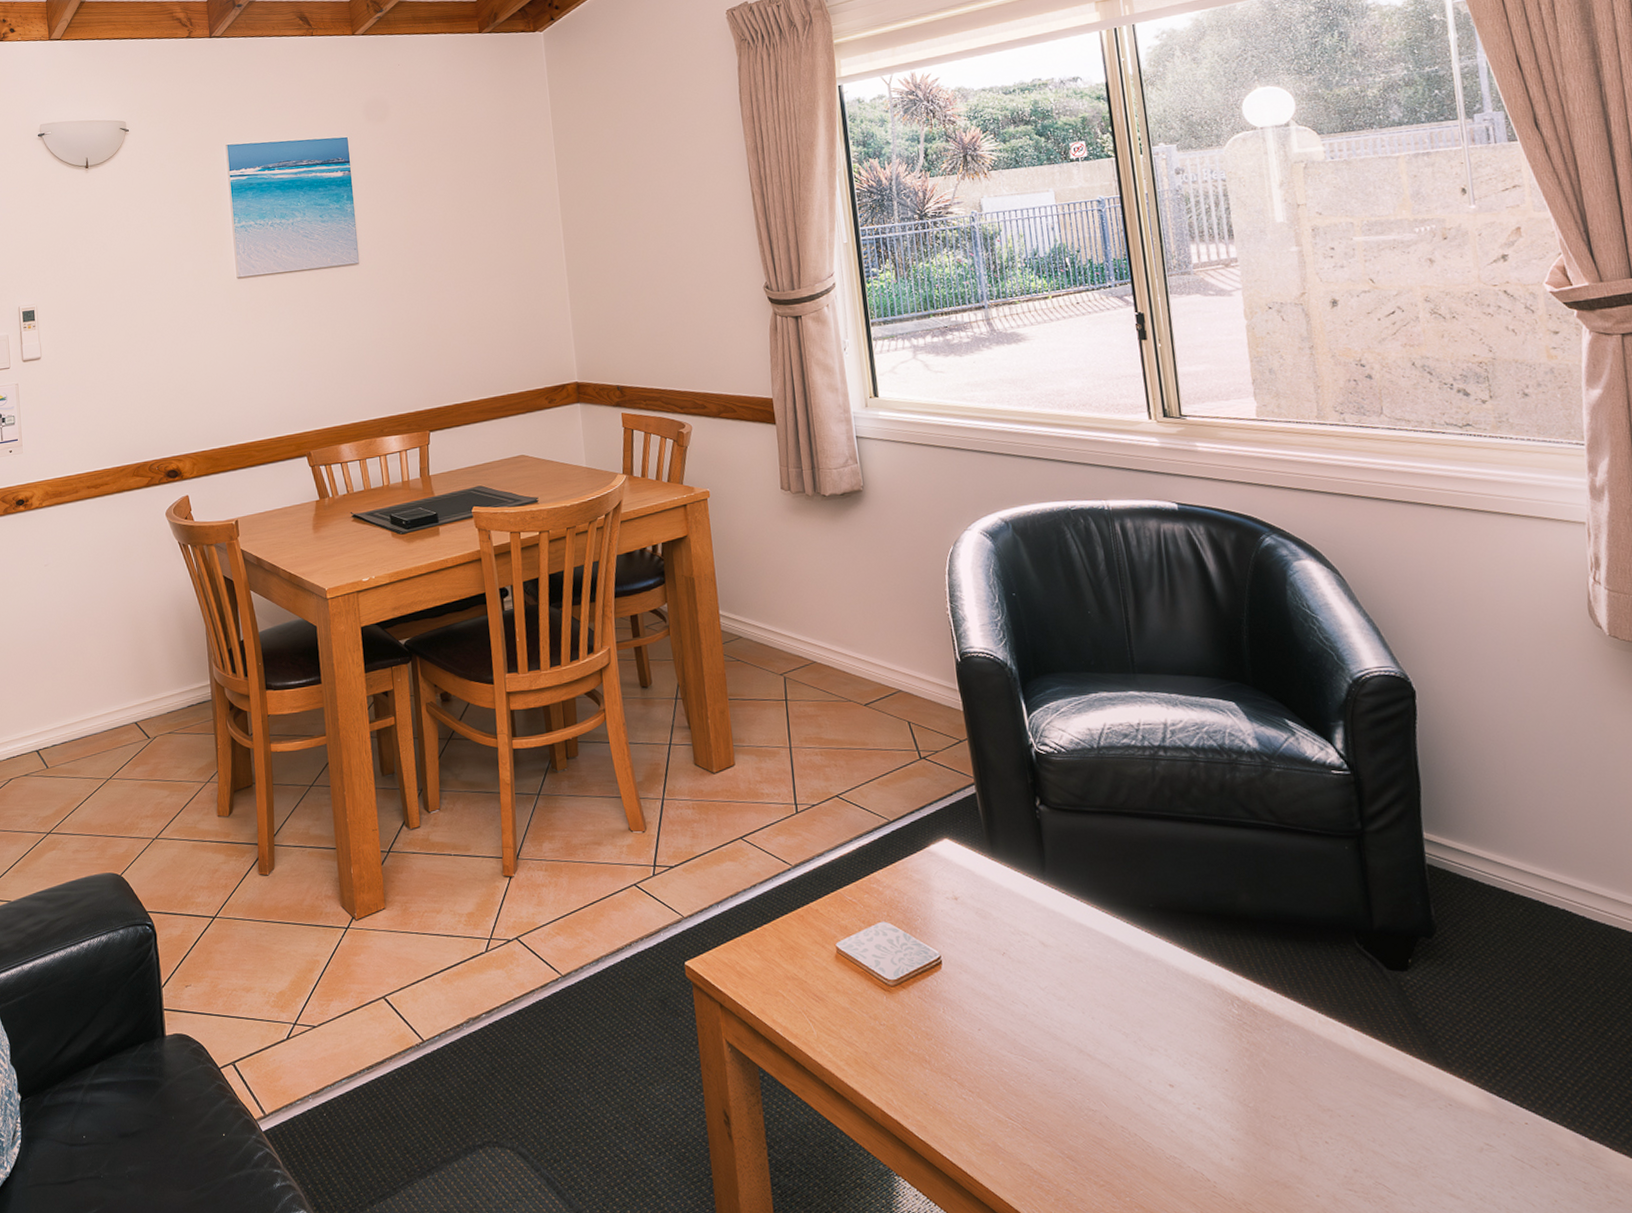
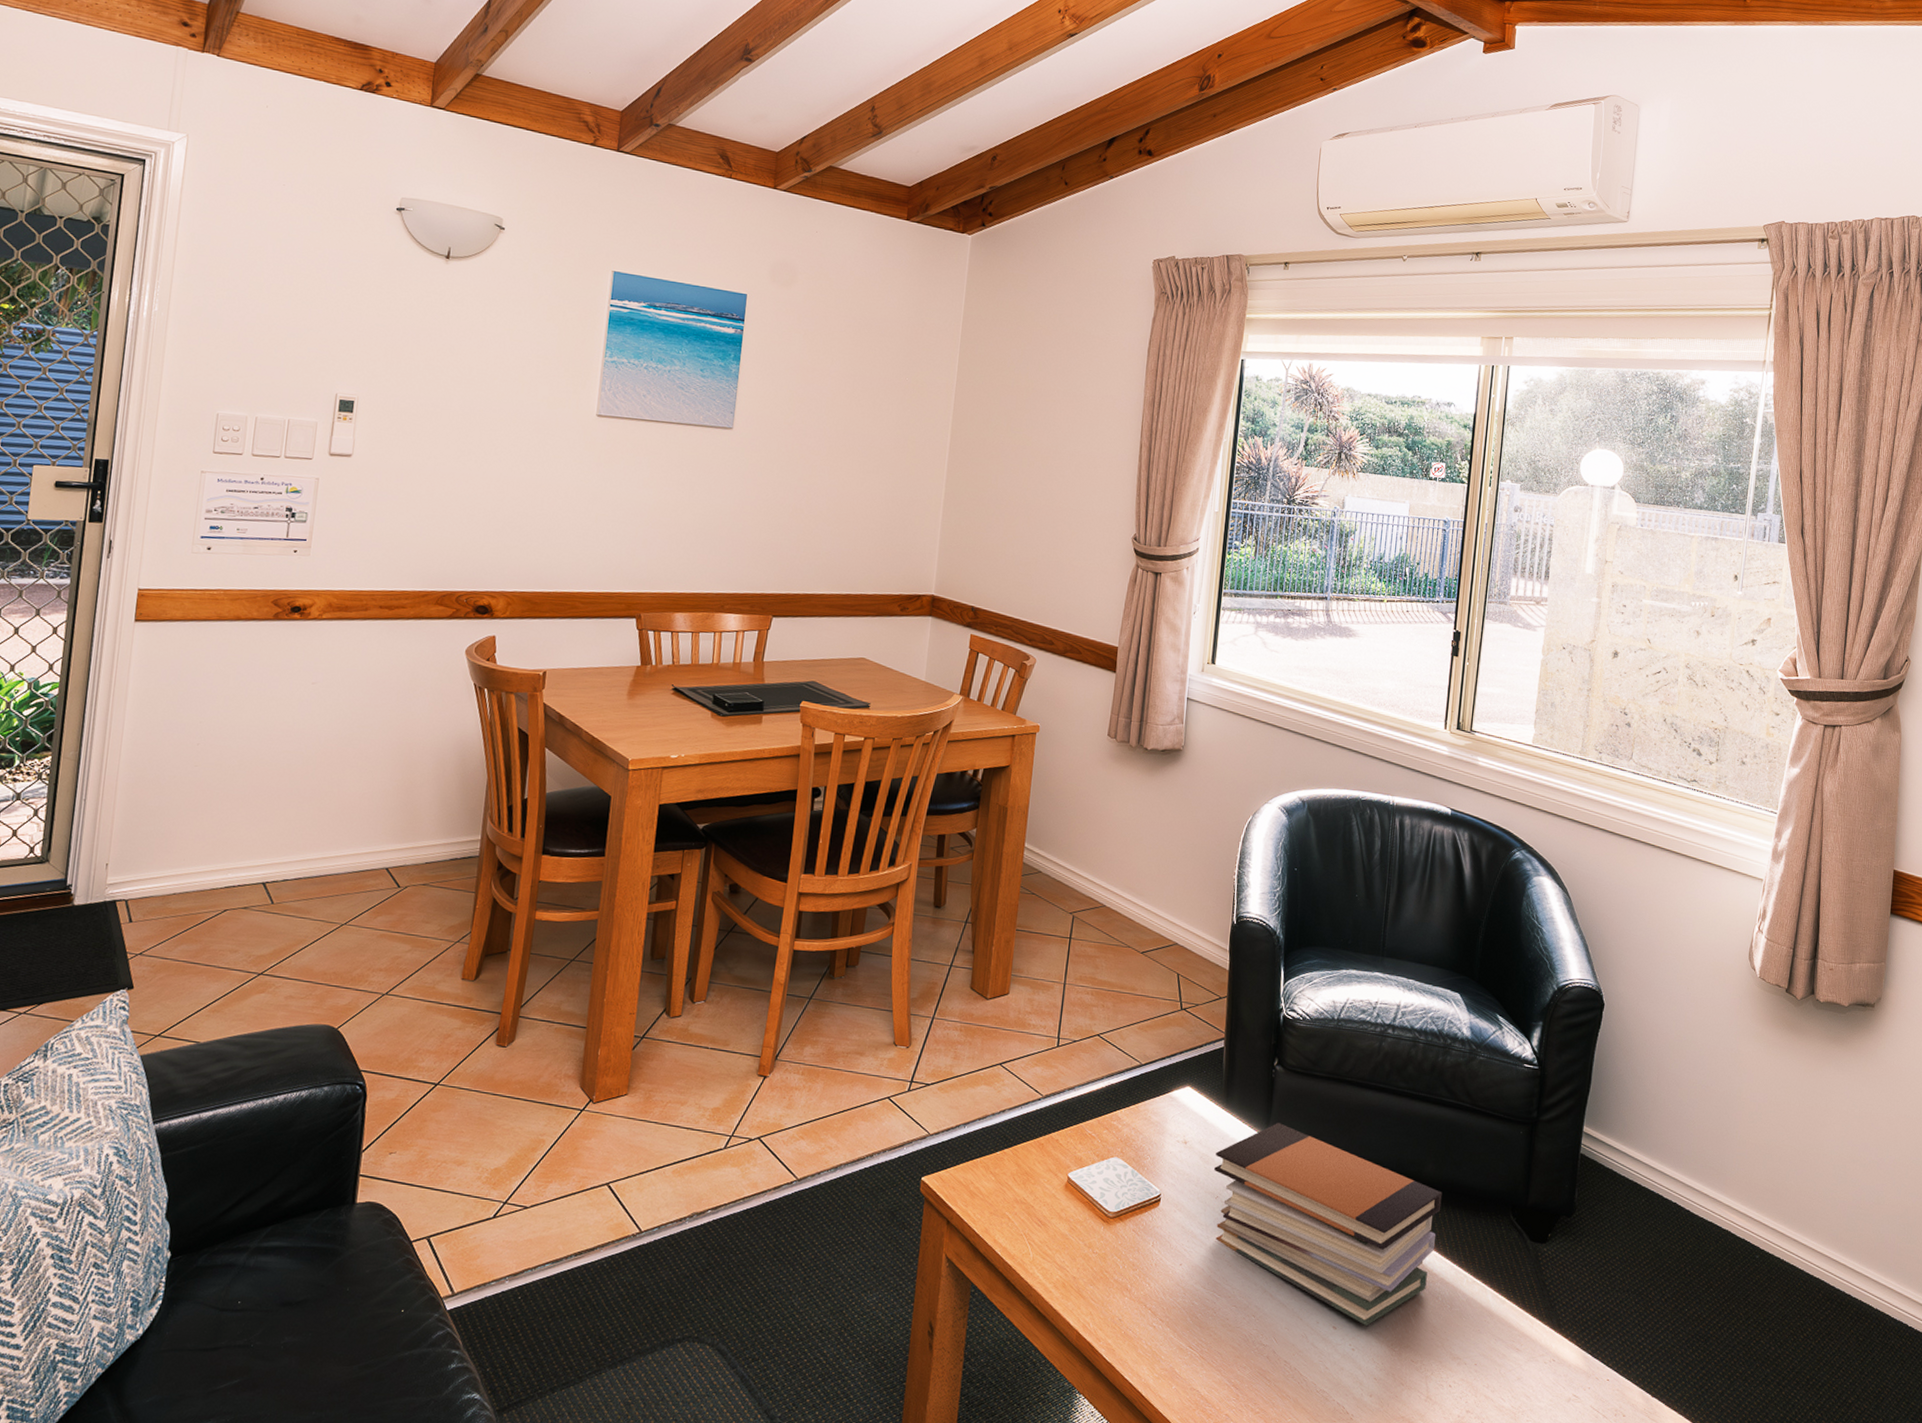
book stack: none [992,867,1271,1081] -> present [1214,1123,1442,1326]

